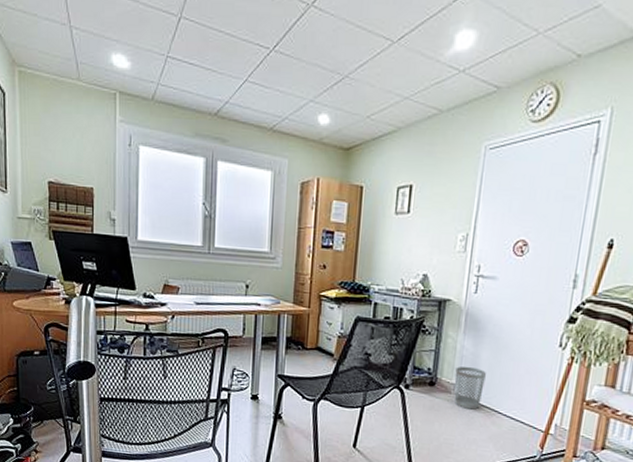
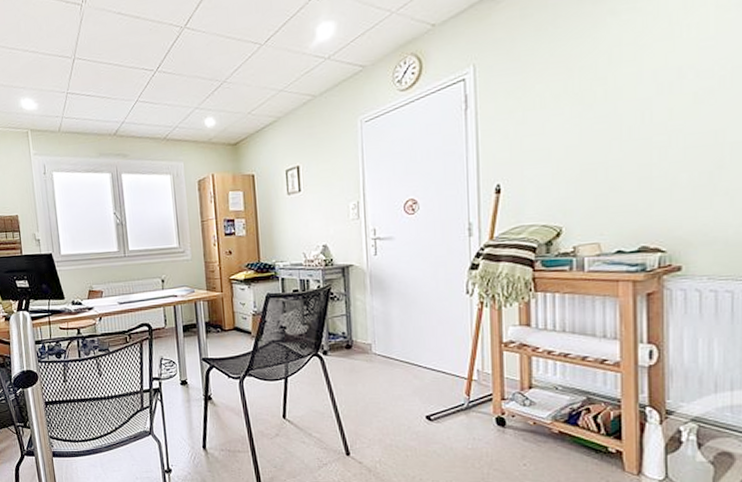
wastebasket: present [454,366,486,410] -> none [369,325,400,367]

